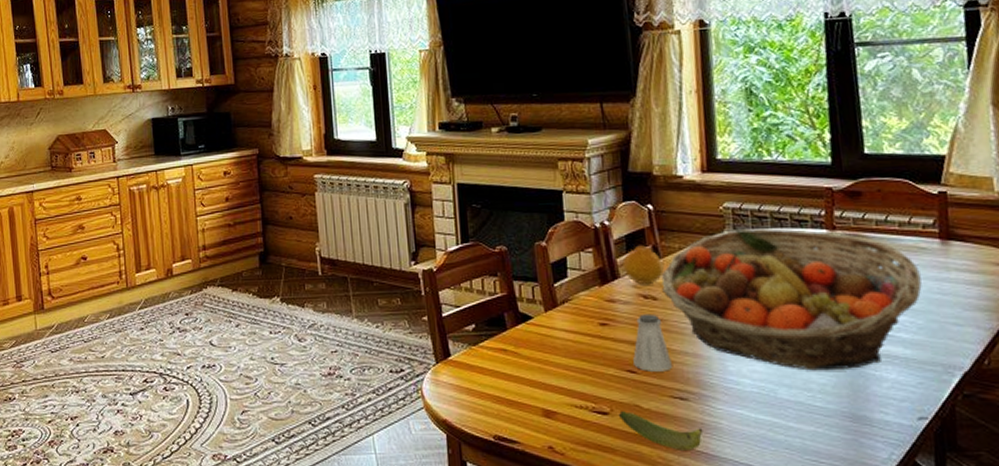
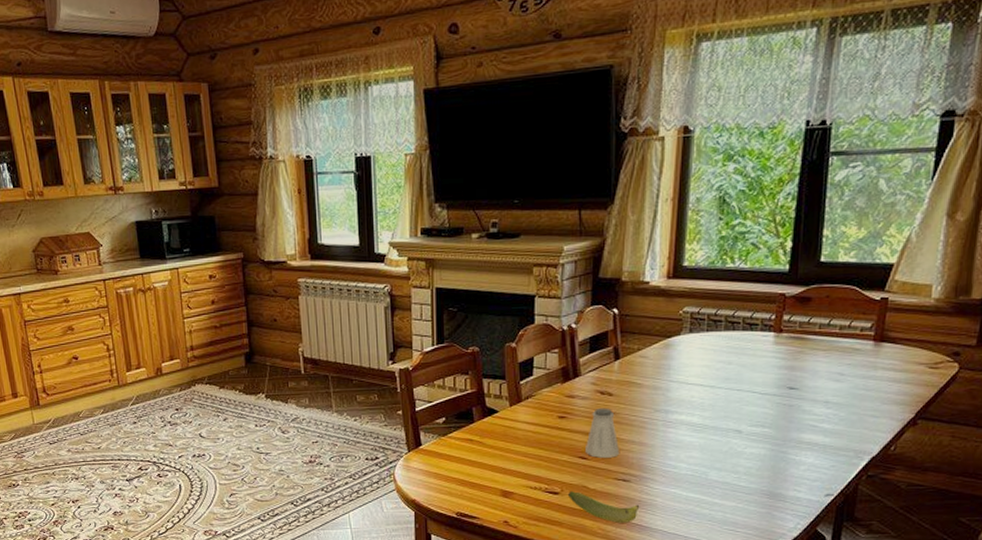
fruit: present [622,245,664,285] -> none [585,346,621,383]
fruit basket: present [661,228,922,371] -> none [618,331,851,456]

